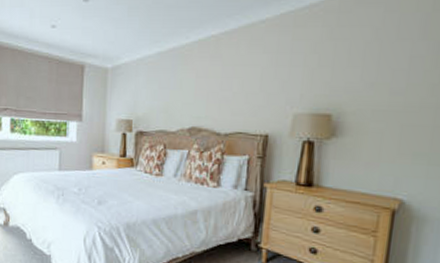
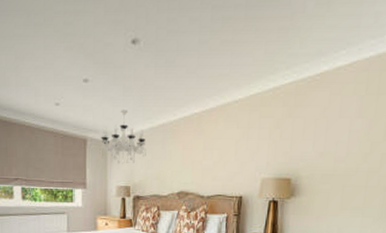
chandelier: none [98,32,153,94] -> present [99,110,146,164]

